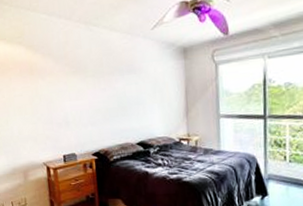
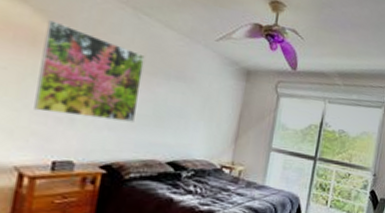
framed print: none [36,52,106,121] -> present [34,20,145,122]

